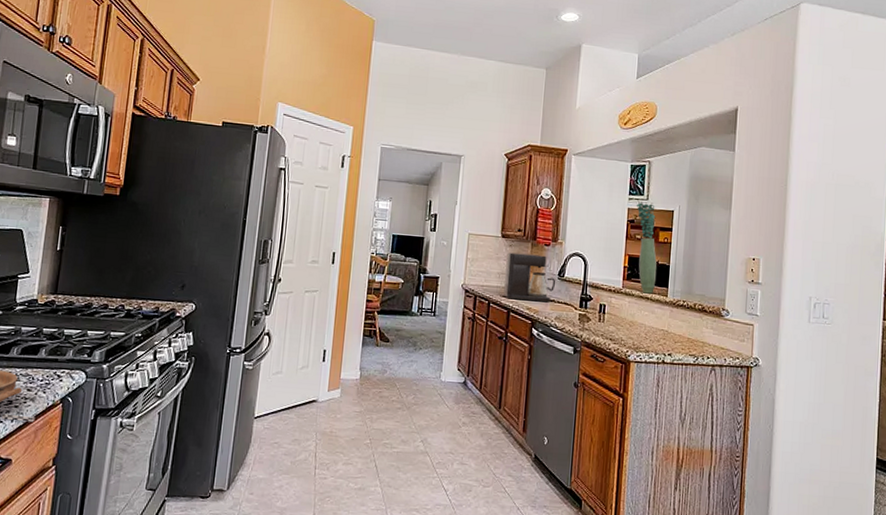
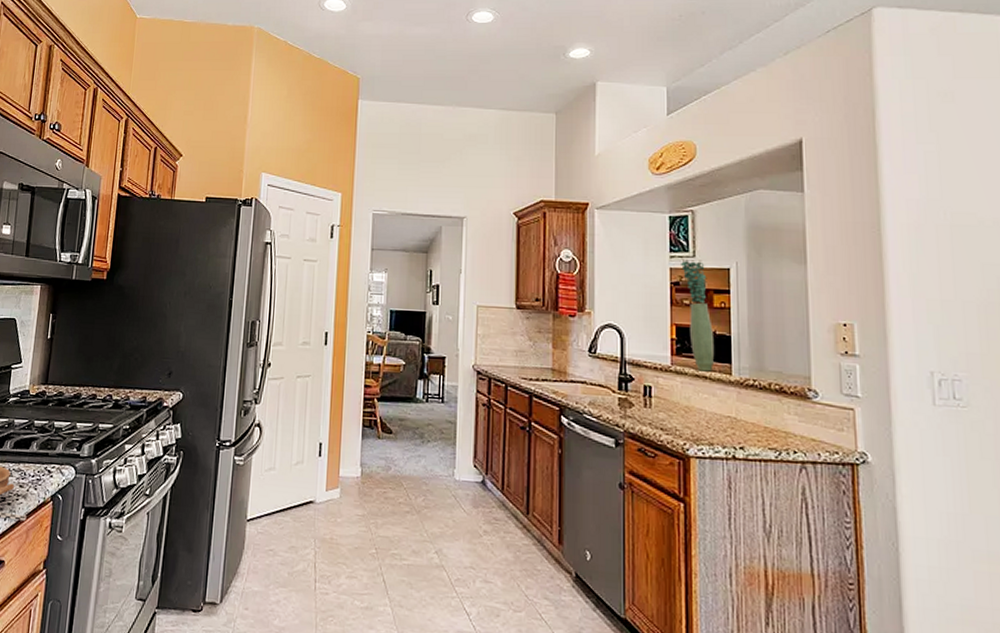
coffee maker: present [503,252,555,303] -> none [523,326,585,385]

